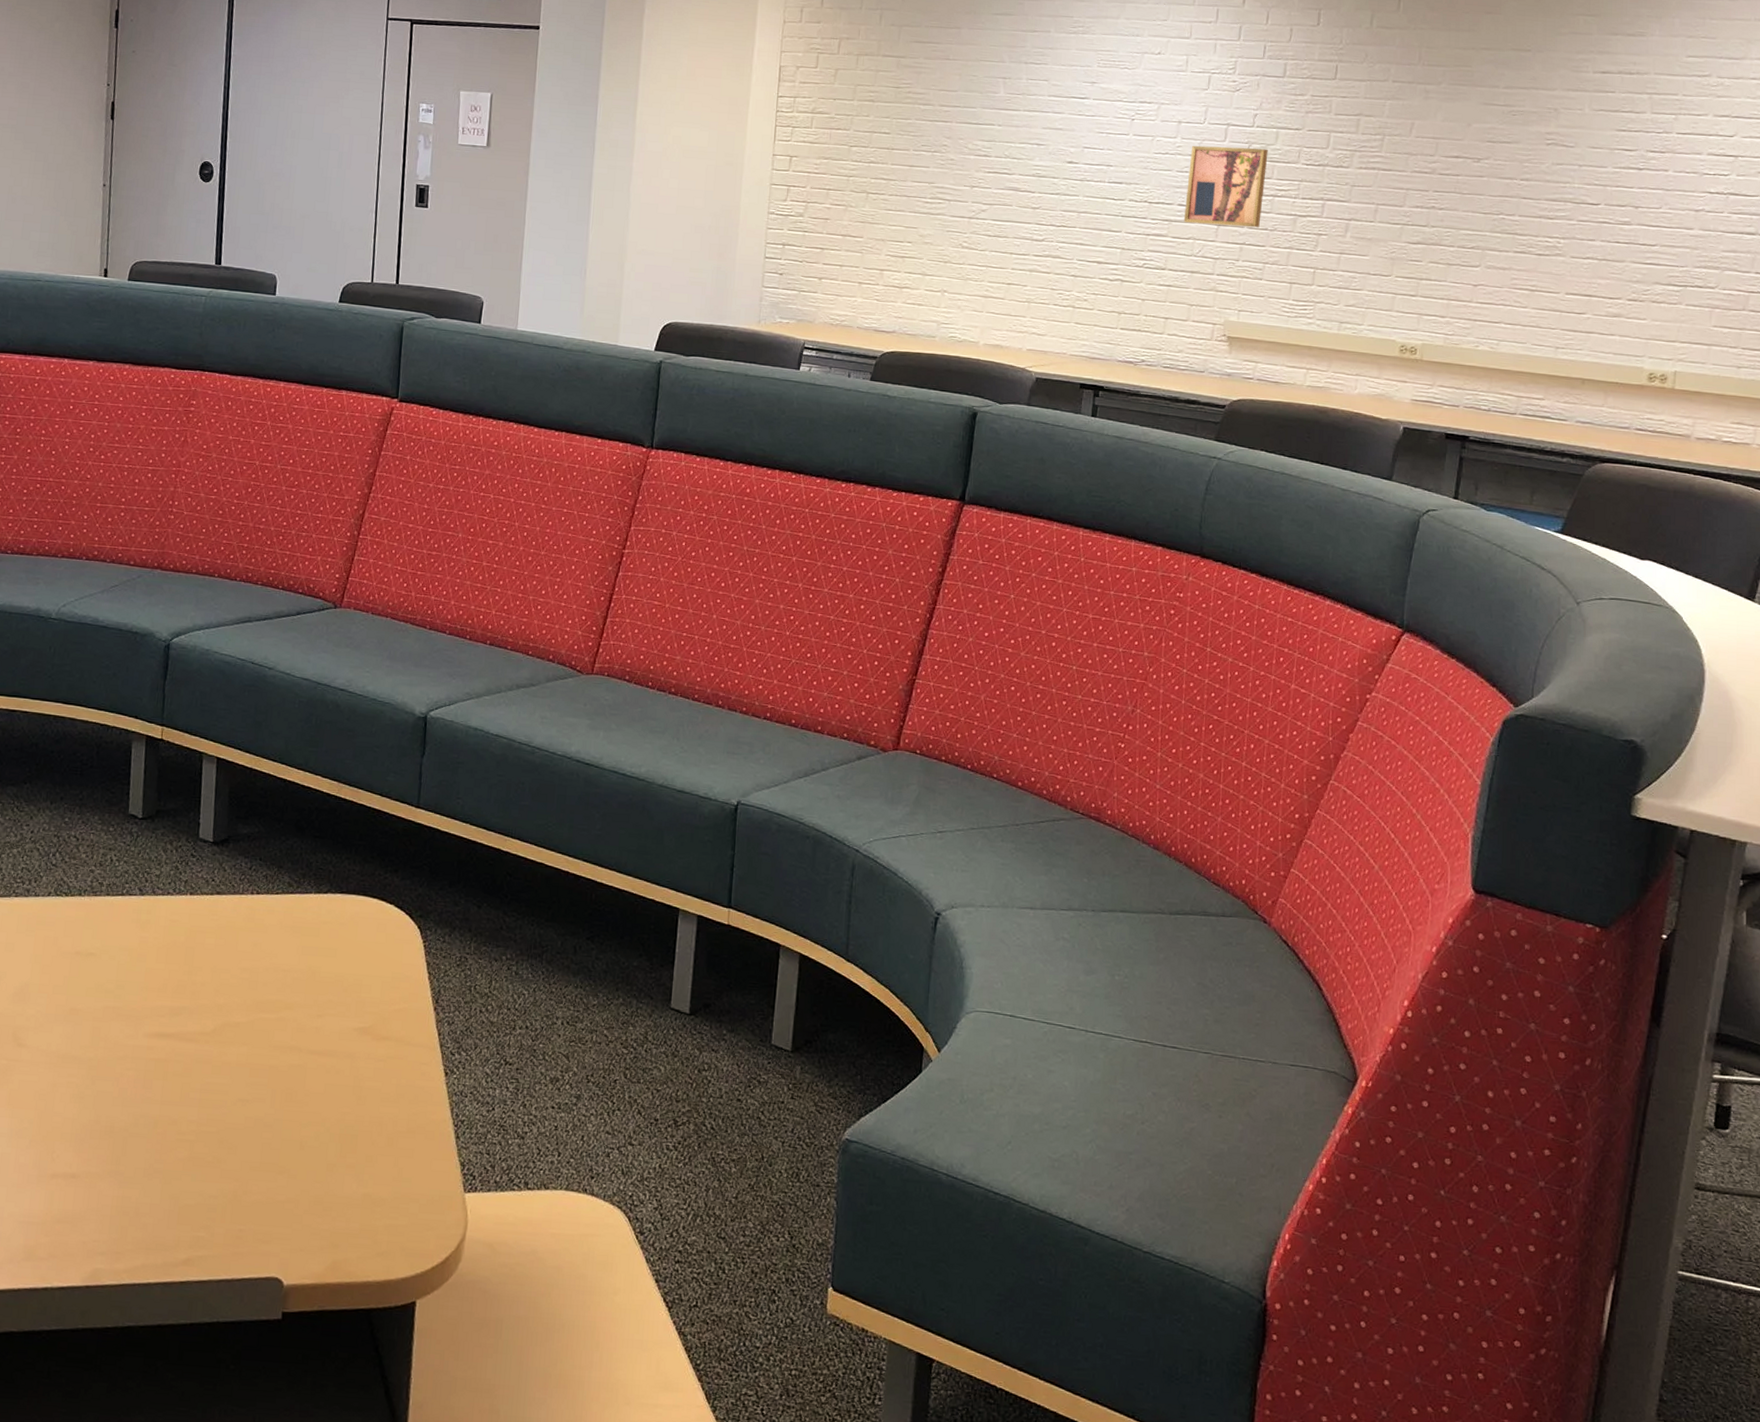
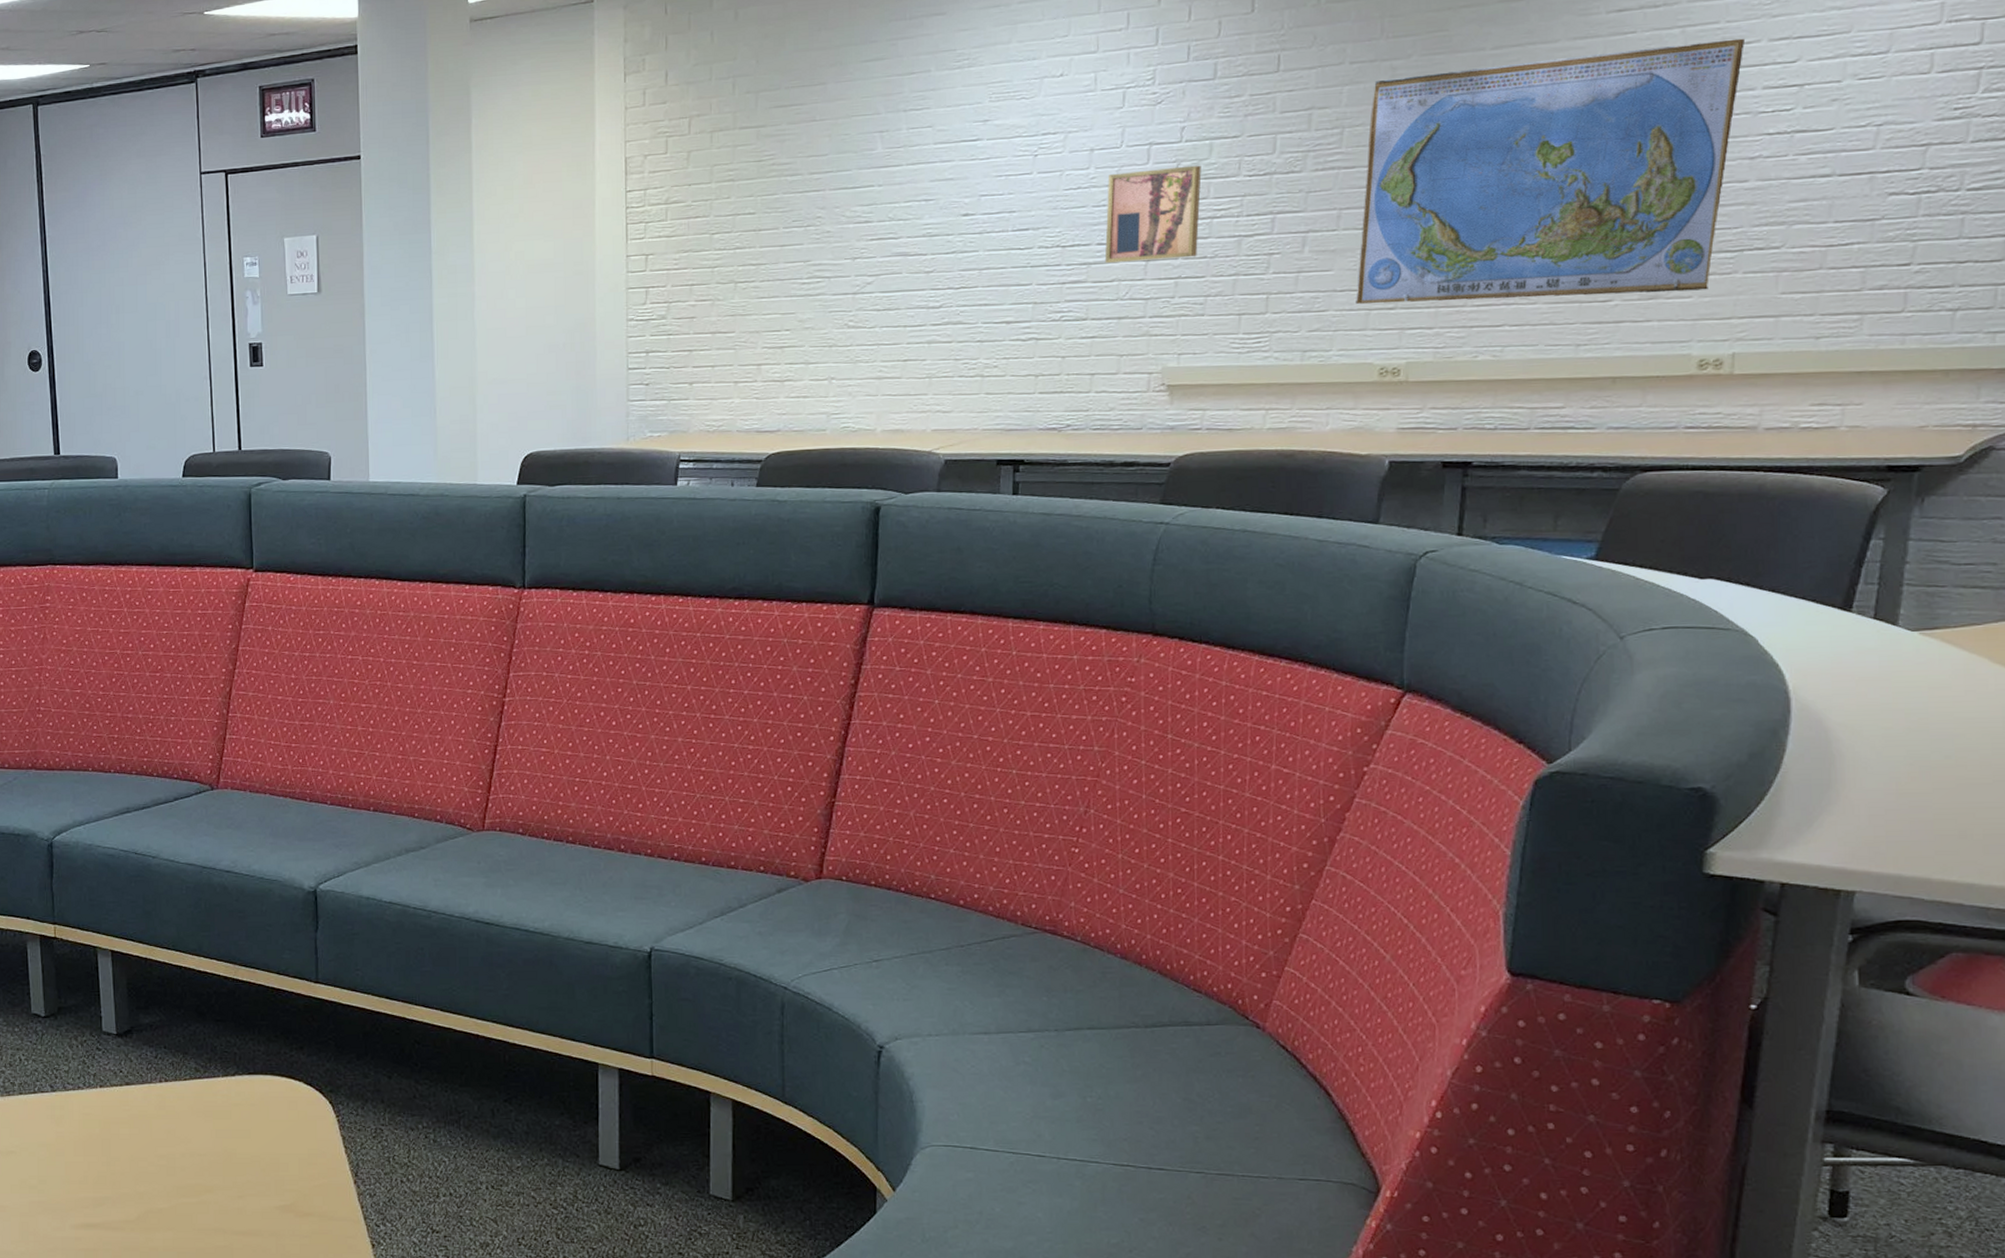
world map: none [1385,99,1697,315] -> present [1356,38,1746,304]

